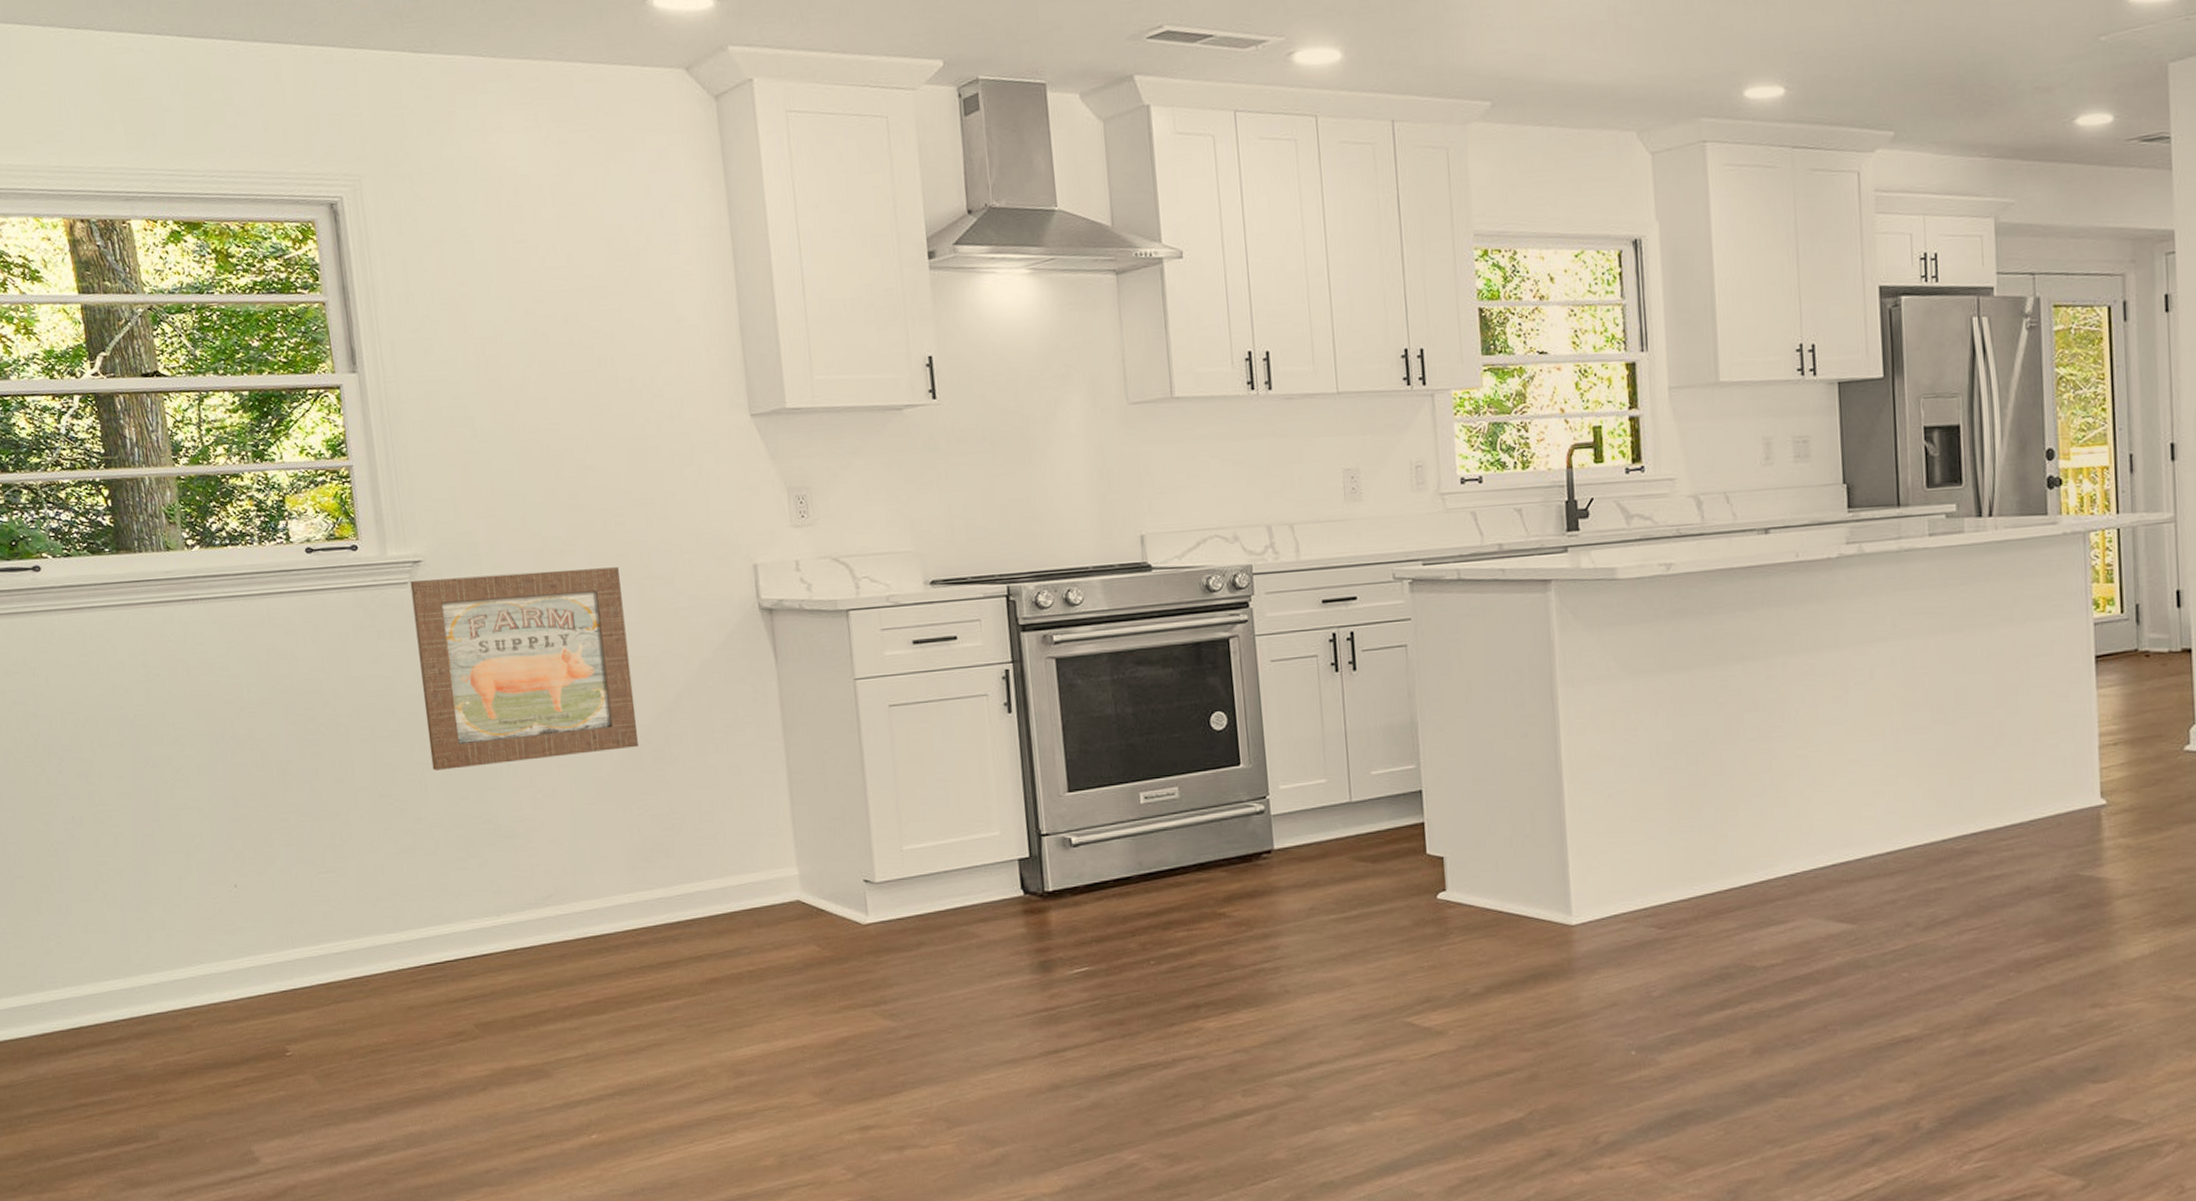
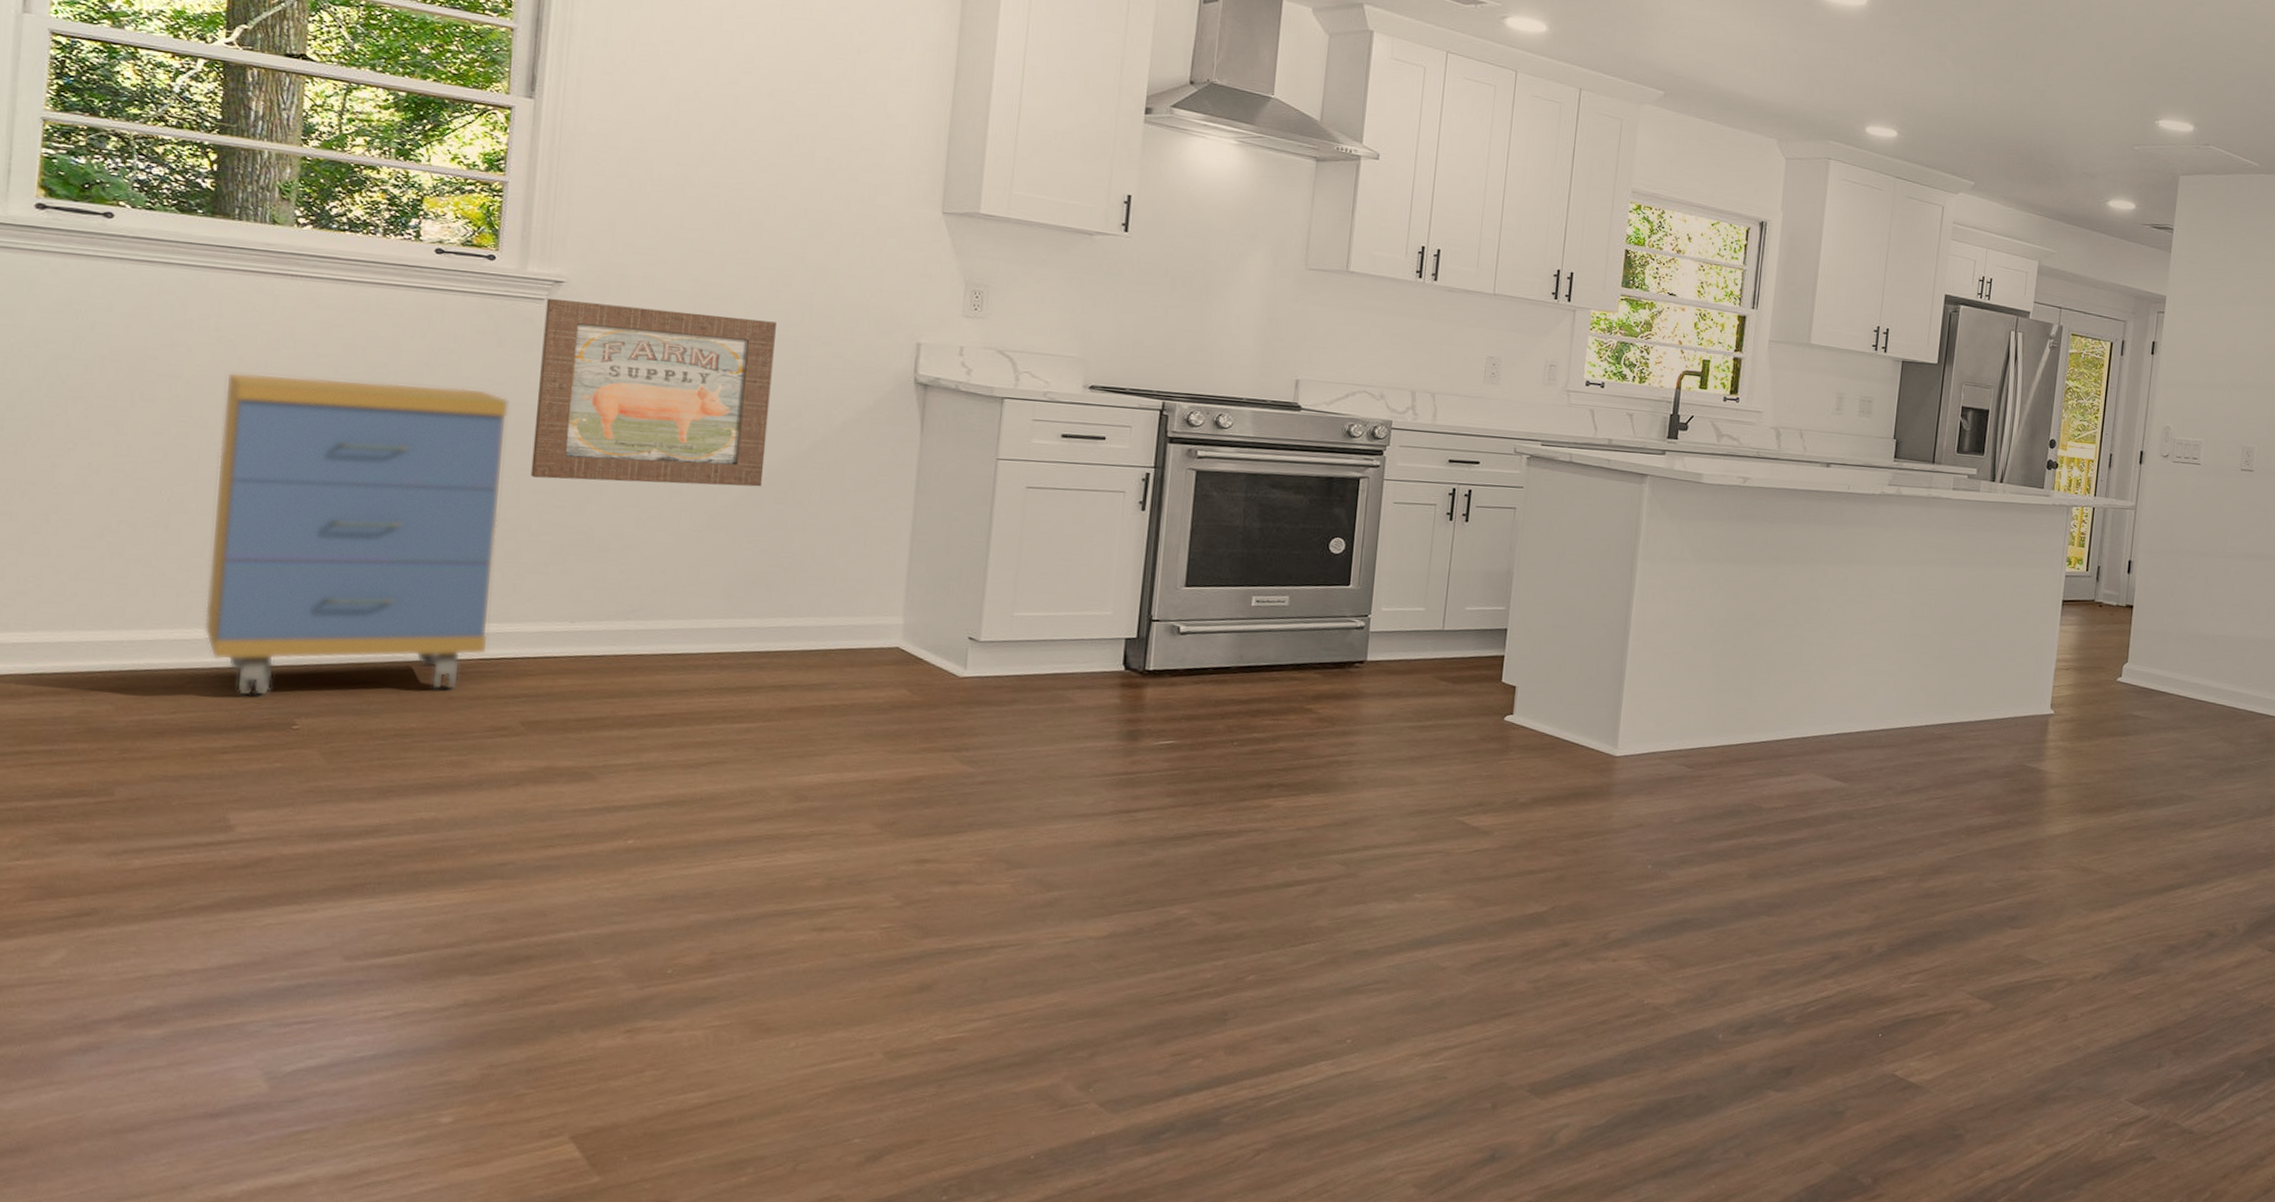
storage cabinet: none [161,686,432,1027] -> present [204,372,510,696]

